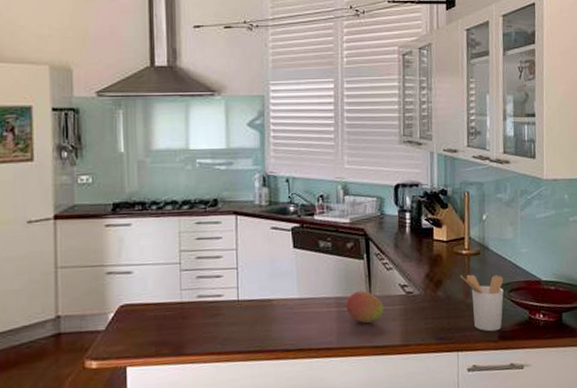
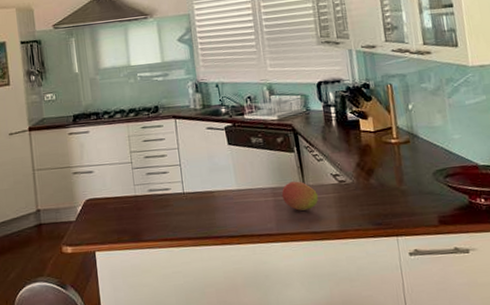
utensil holder: present [460,274,504,332] -> none [391,161,441,217]

